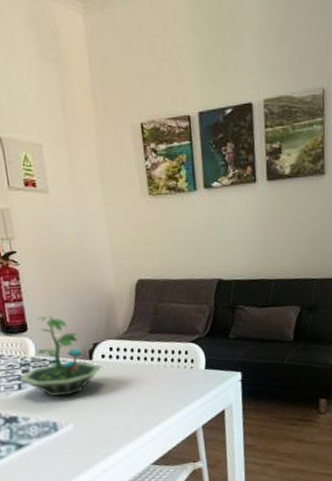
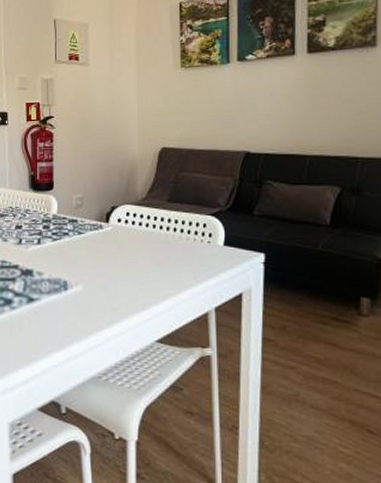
terrarium: present [19,315,101,397] -> none [39,176,116,256]

